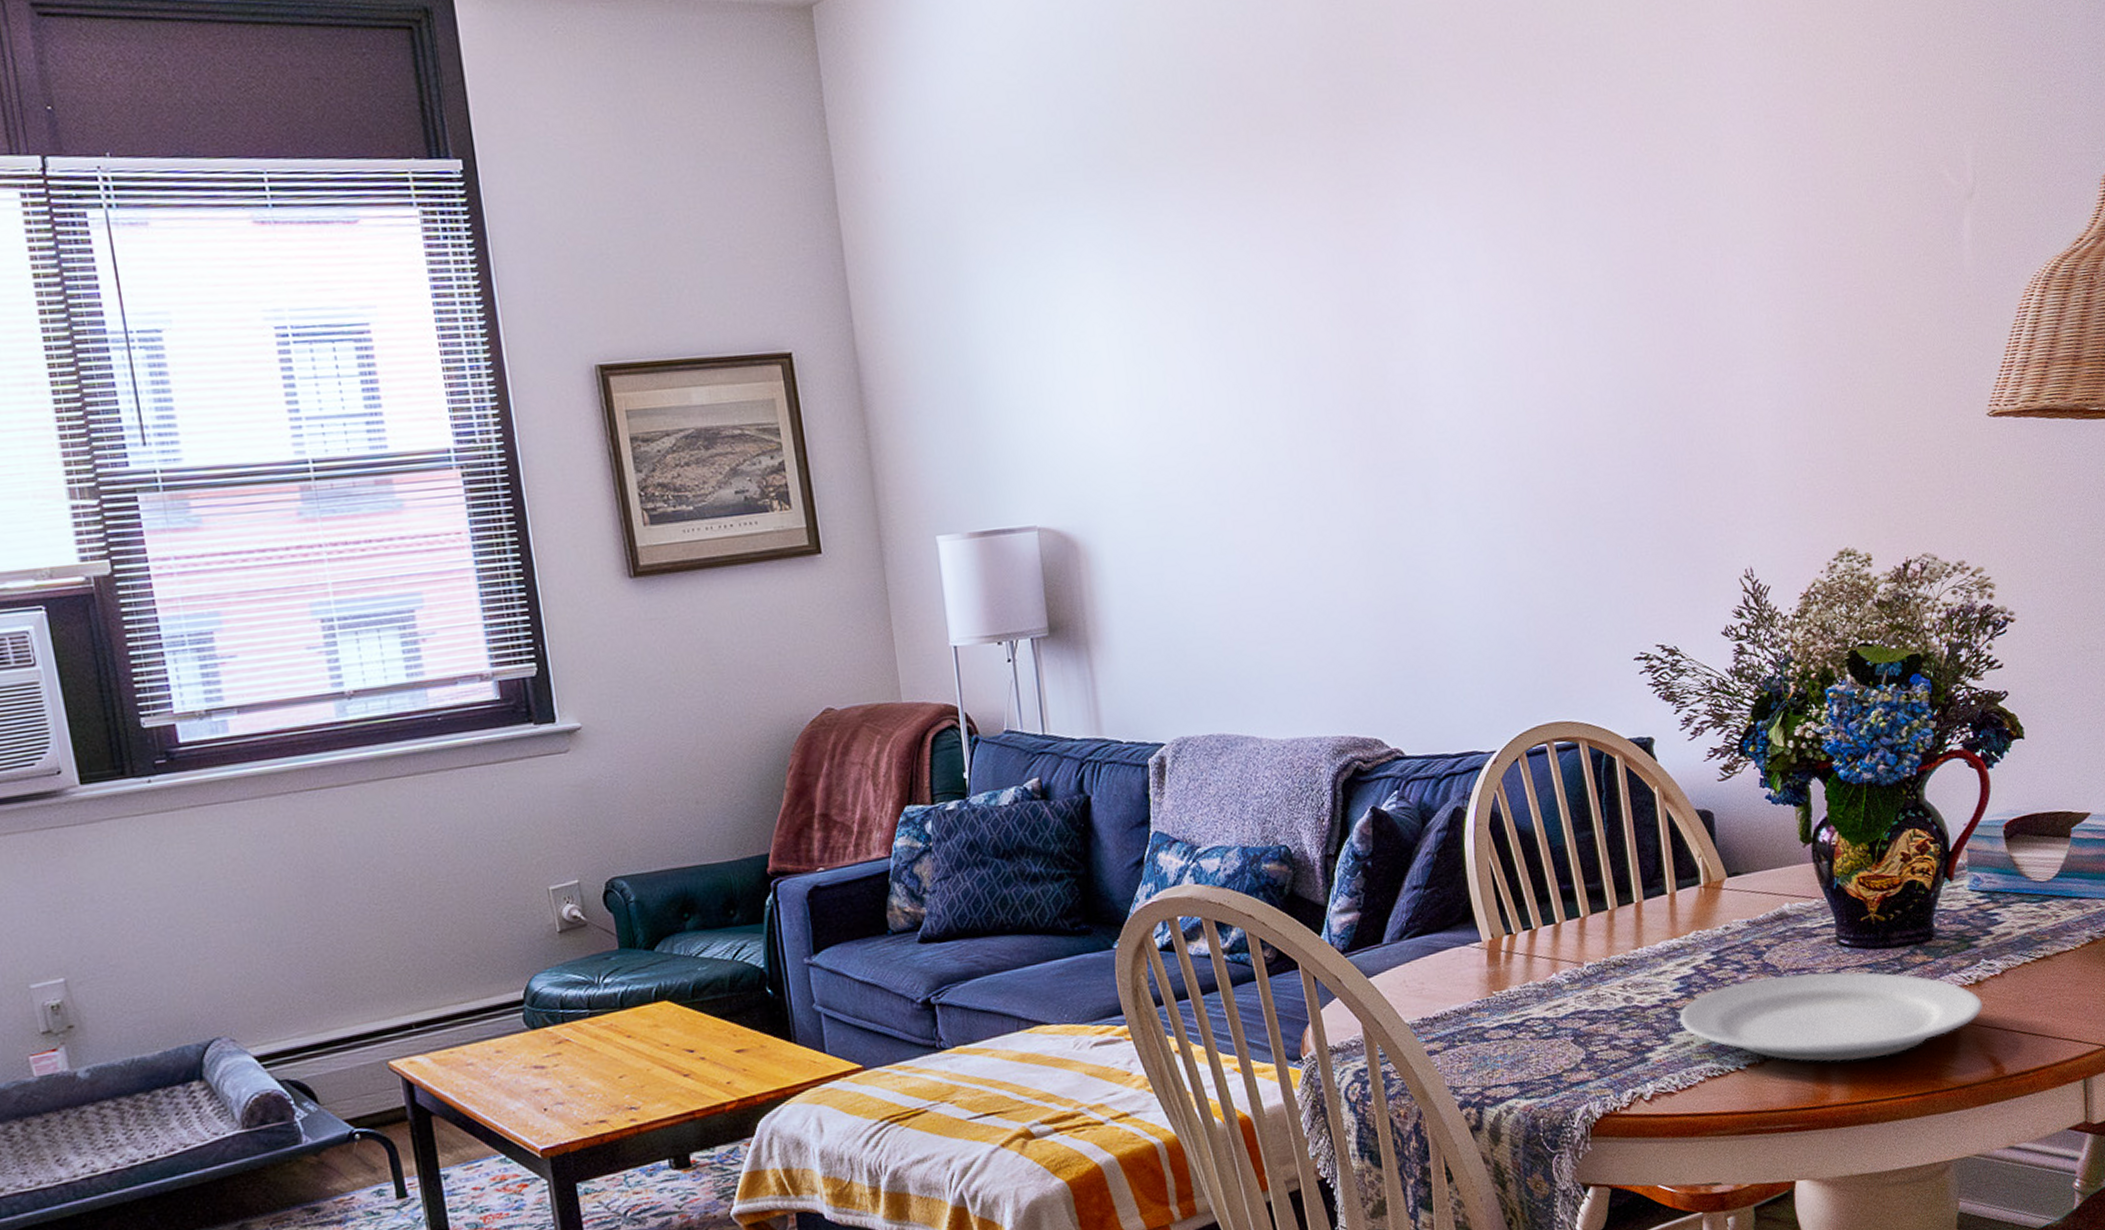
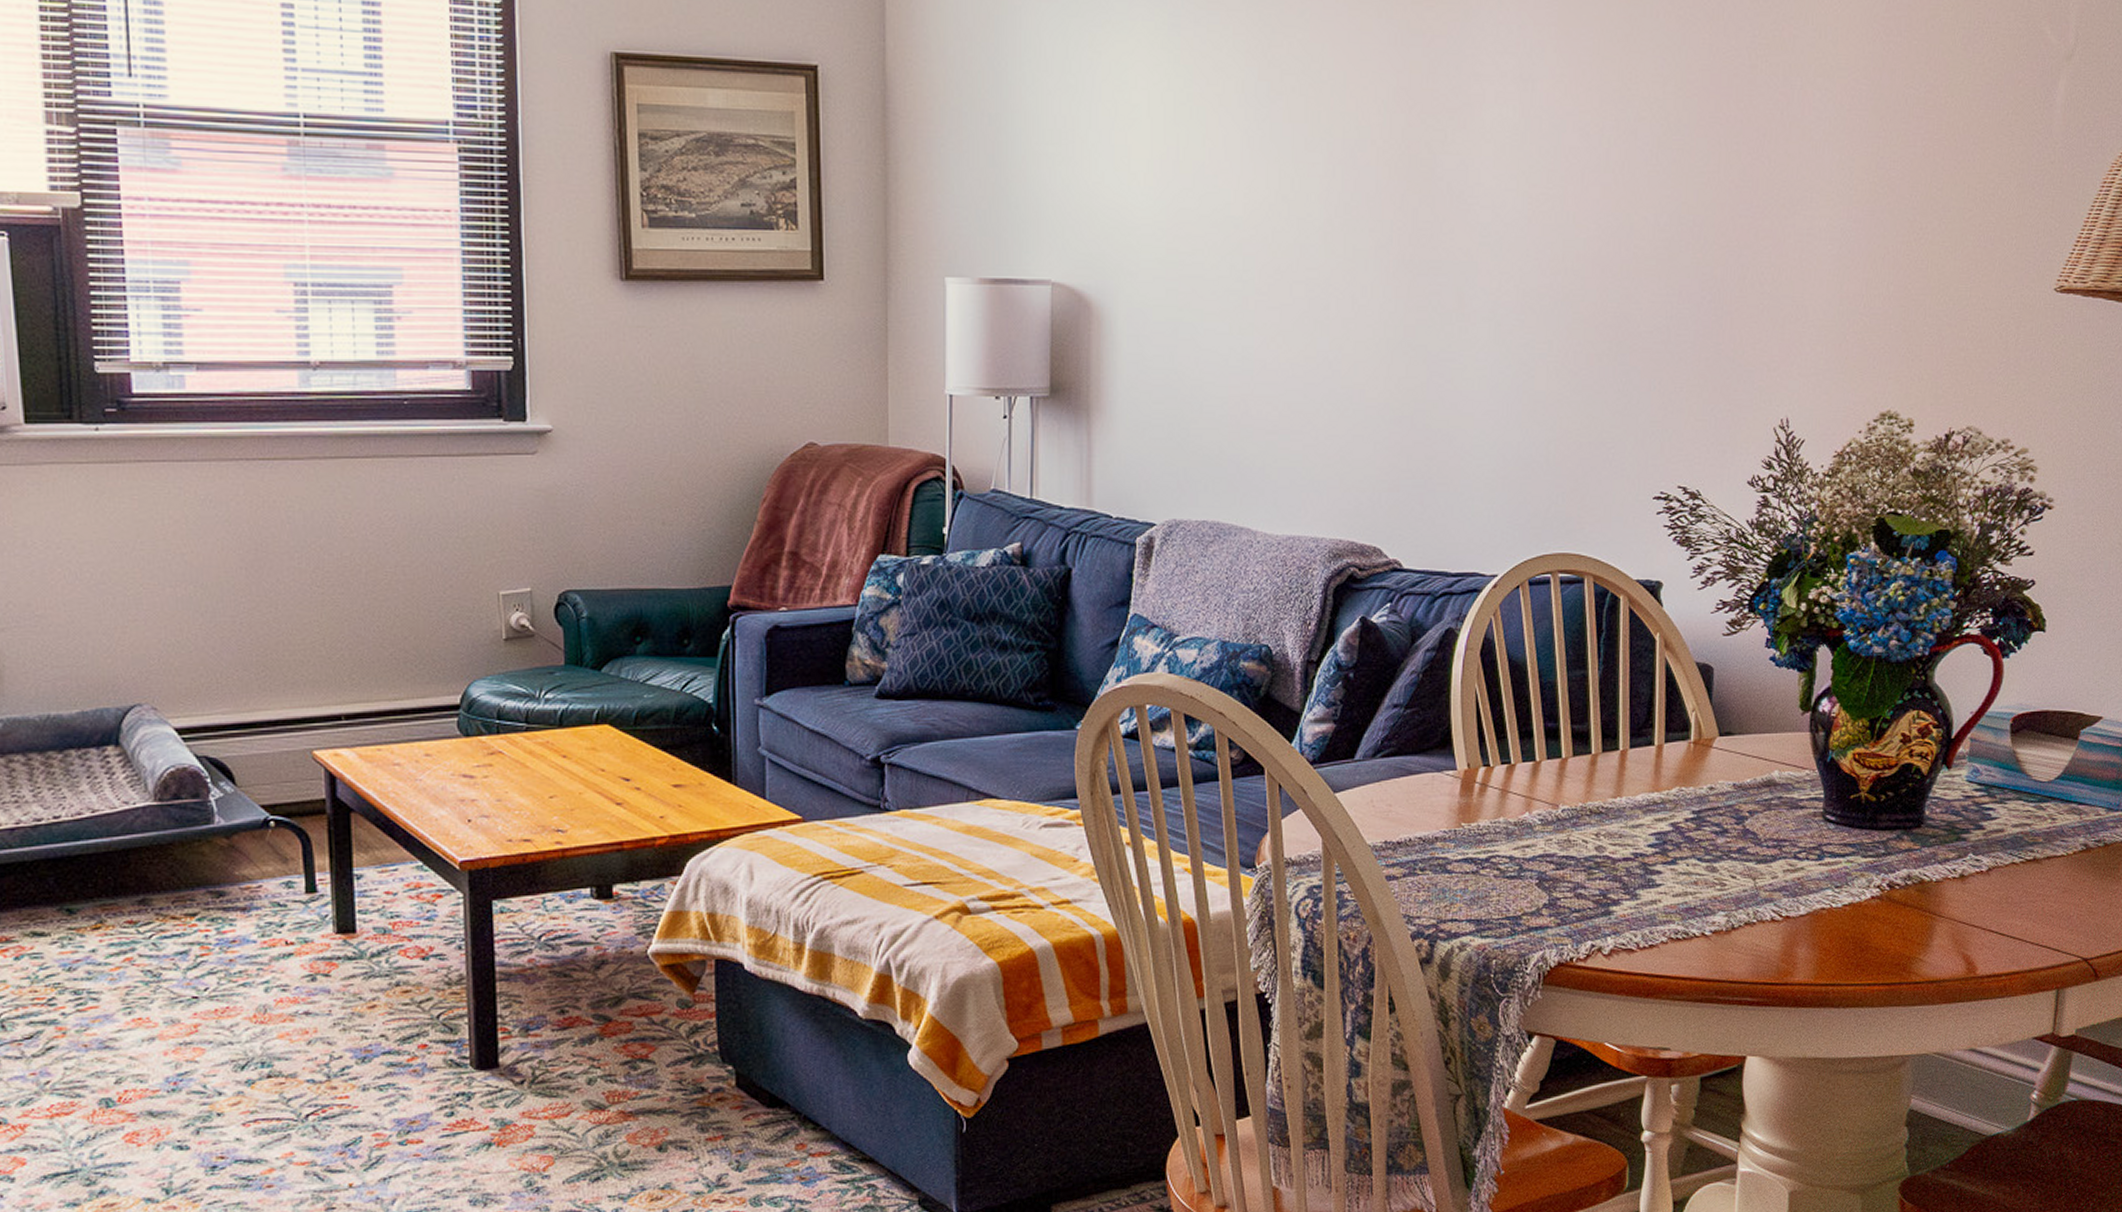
plate: present [1679,971,1983,1062] -> none [1649,844,1965,941]

